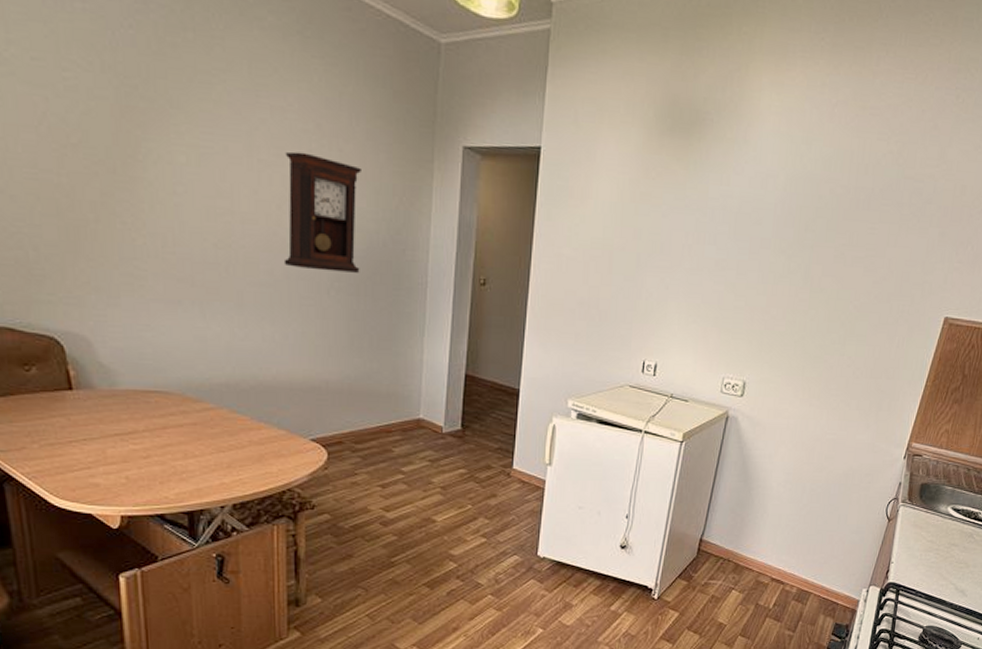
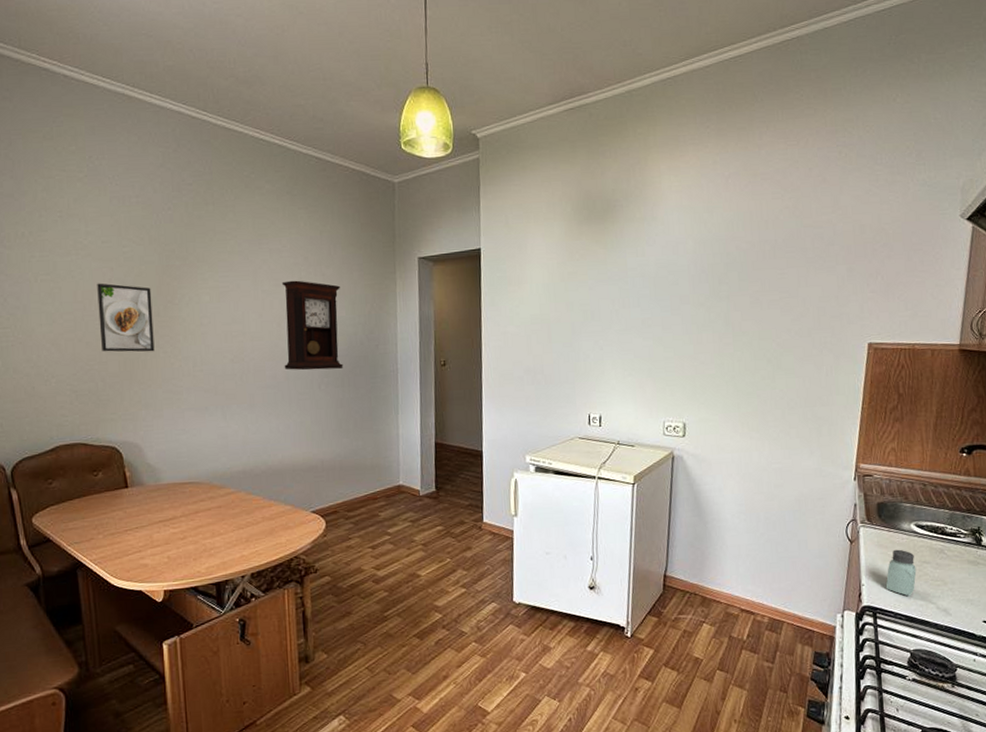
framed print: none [24,115,109,220] -> present [97,283,155,352]
saltshaker: none [912,530,945,576] -> present [885,549,917,597]

